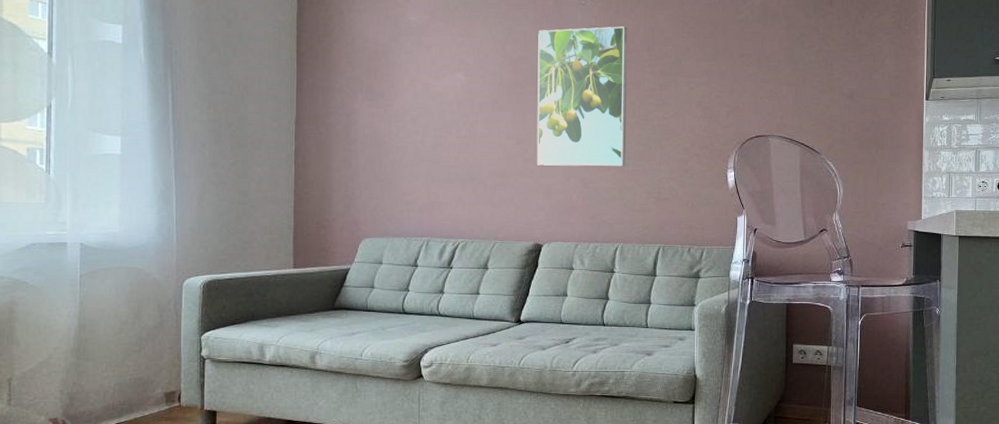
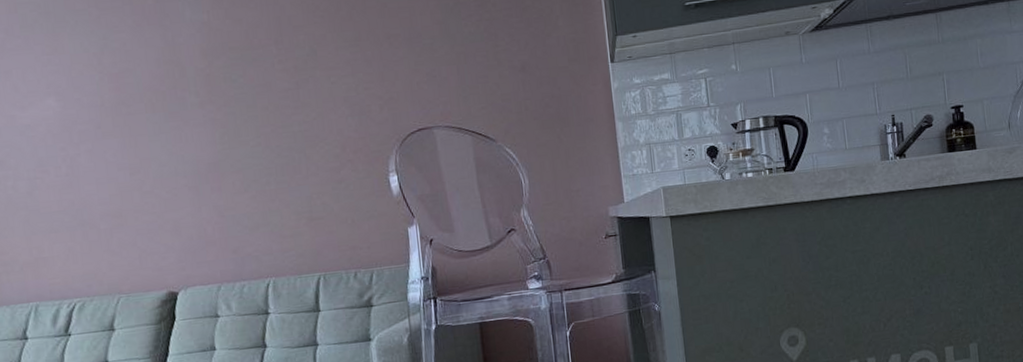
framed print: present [536,26,628,166] -> none [140,19,266,198]

